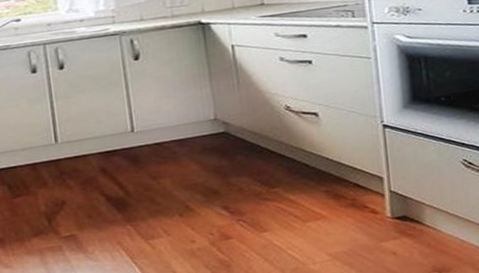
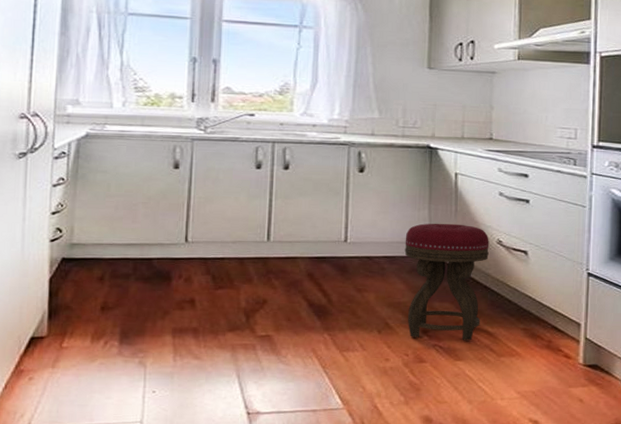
stool: none [191,96,281,216] -> present [404,223,489,341]

